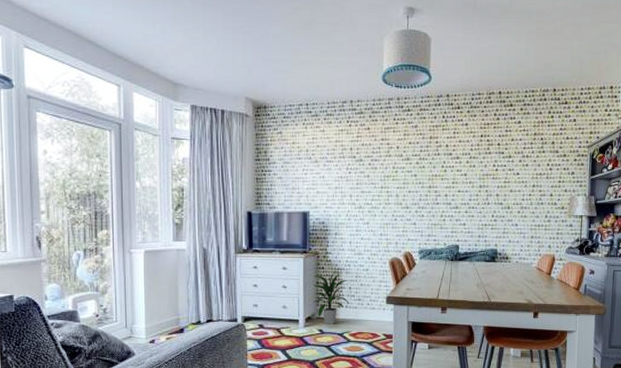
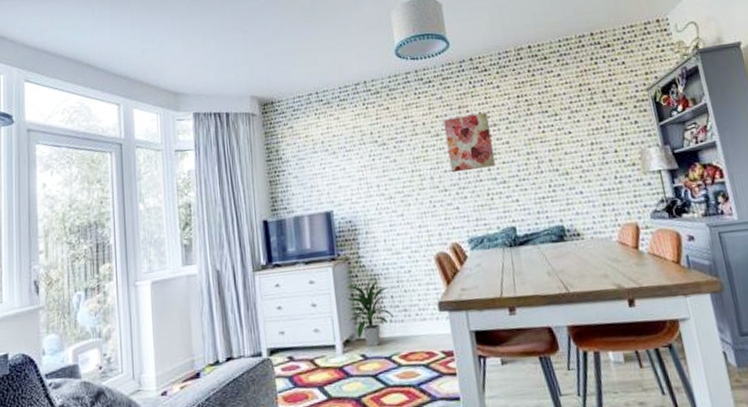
wall art: none [414,145,453,194] -> present [444,112,495,173]

